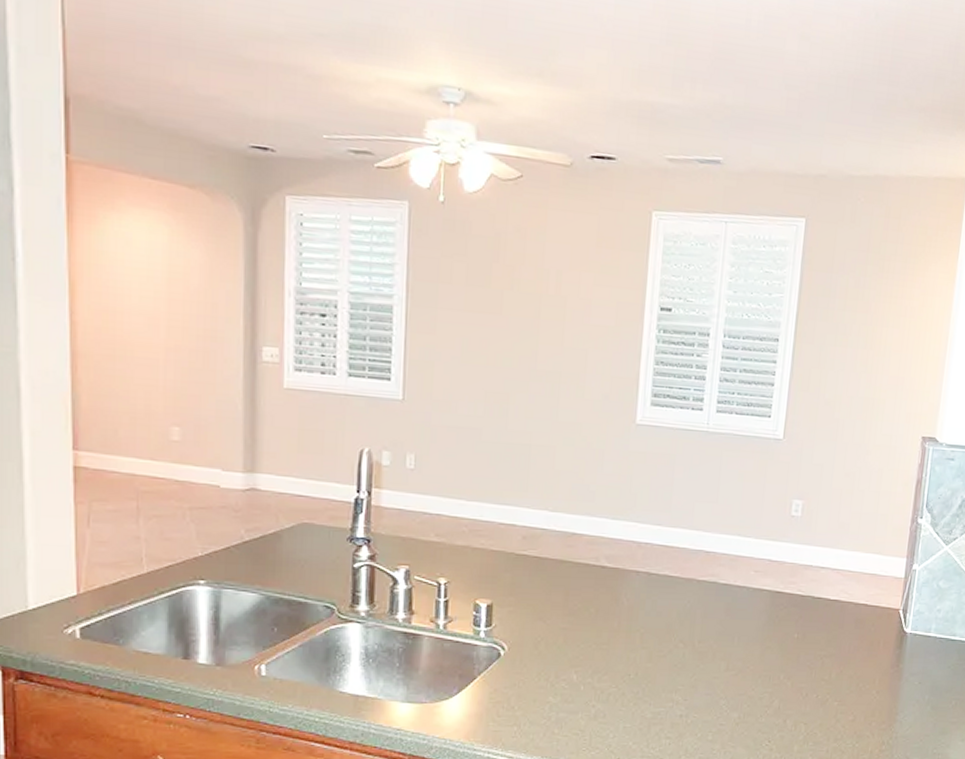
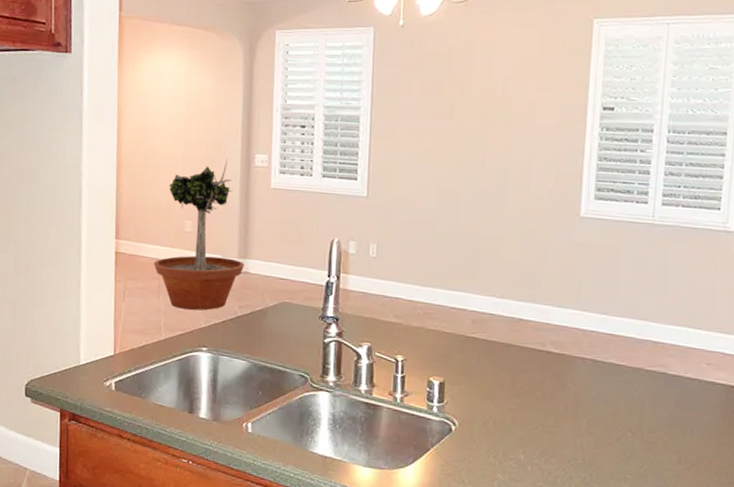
potted tree: none [128,350,251,536] -> present [153,158,244,310]

